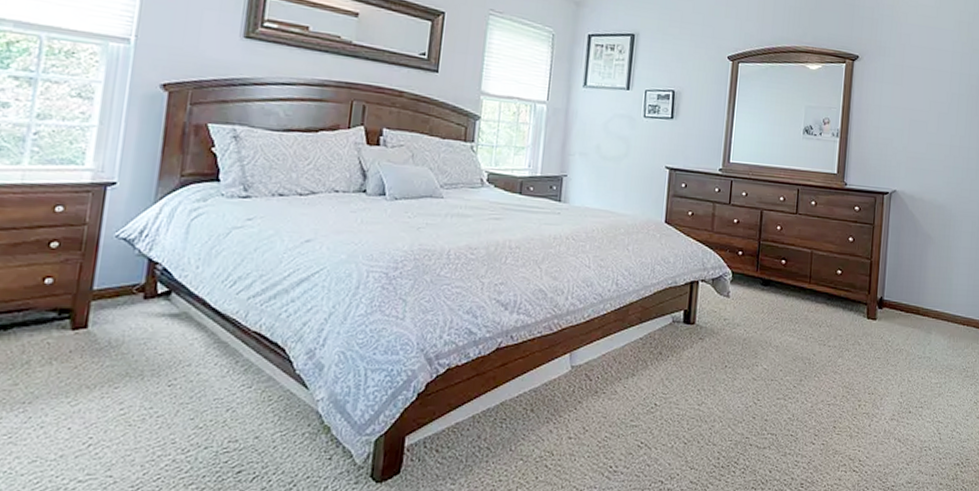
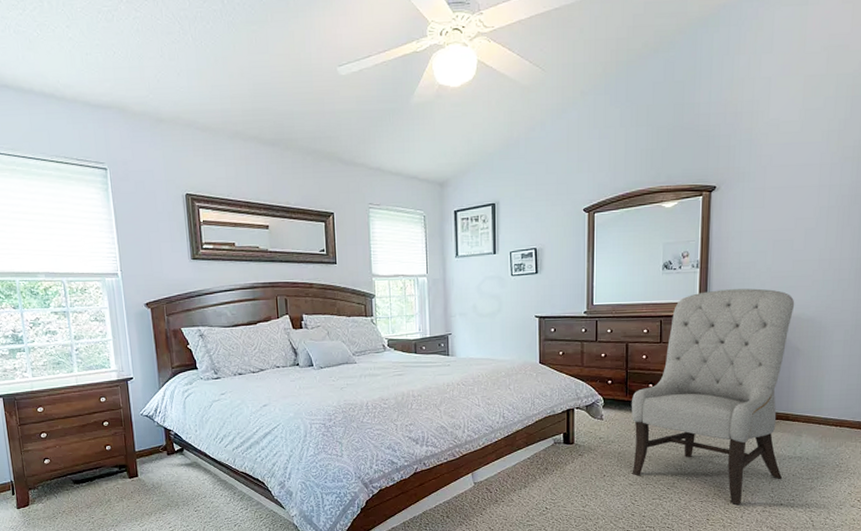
chair: none [757,163,928,410] -> present [631,288,795,504]

